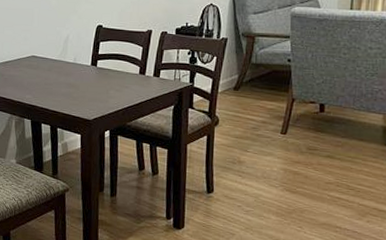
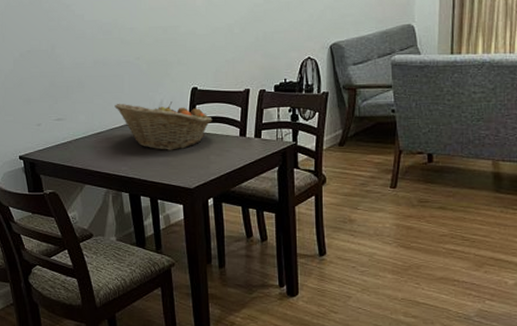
fruit basket: none [23,35,115,83] -> present [114,101,212,150]

